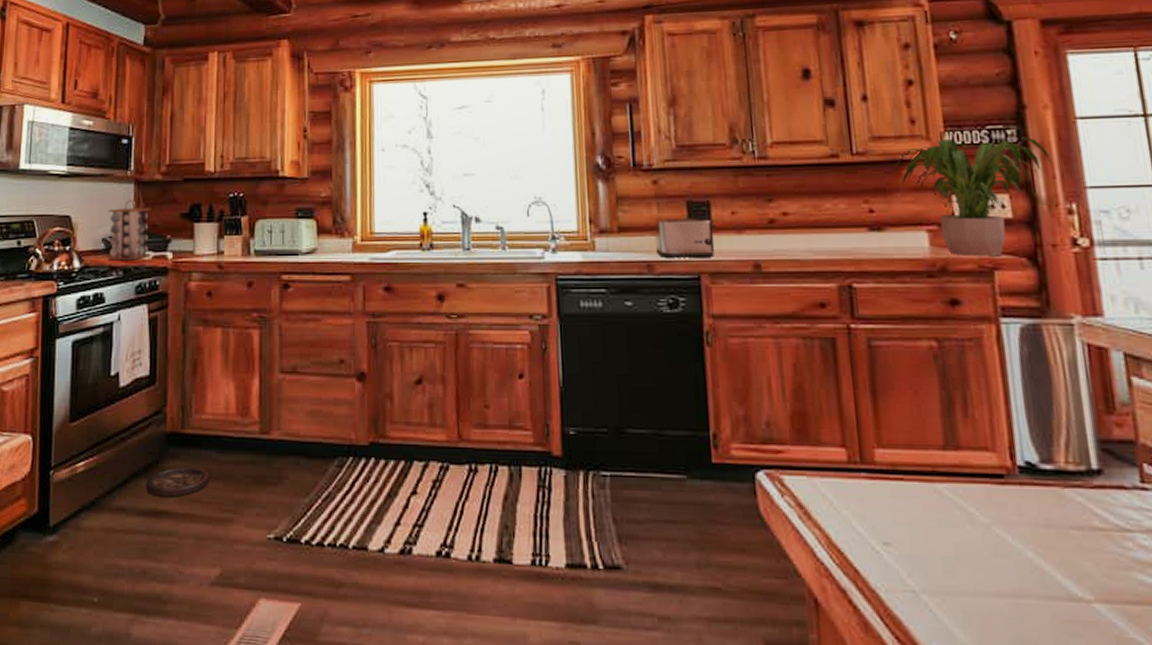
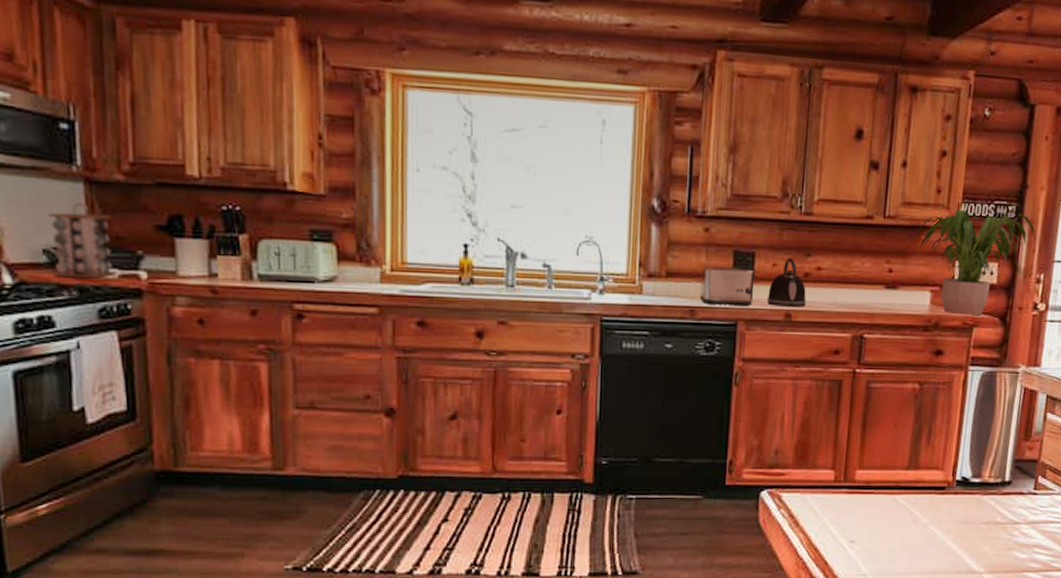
pet bowl: present [146,466,209,497] -> none [133,504,213,536]
kettle: none [730,204,777,258] -> present [767,257,807,308]

